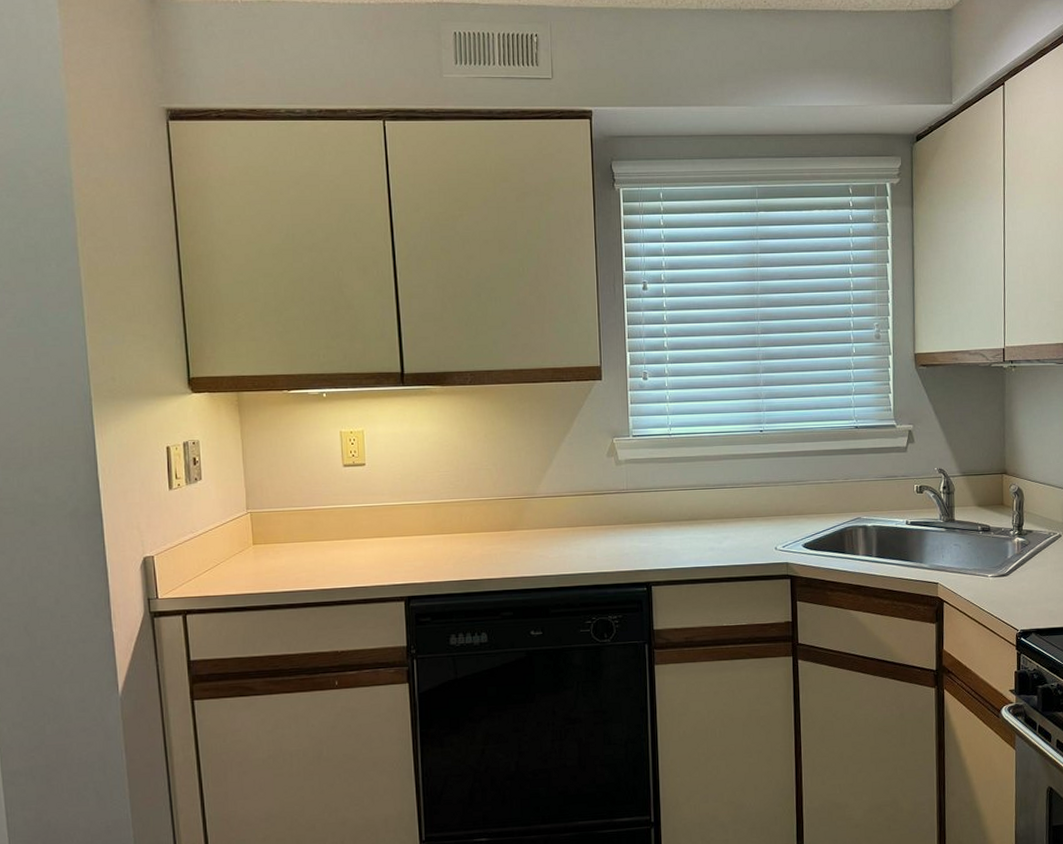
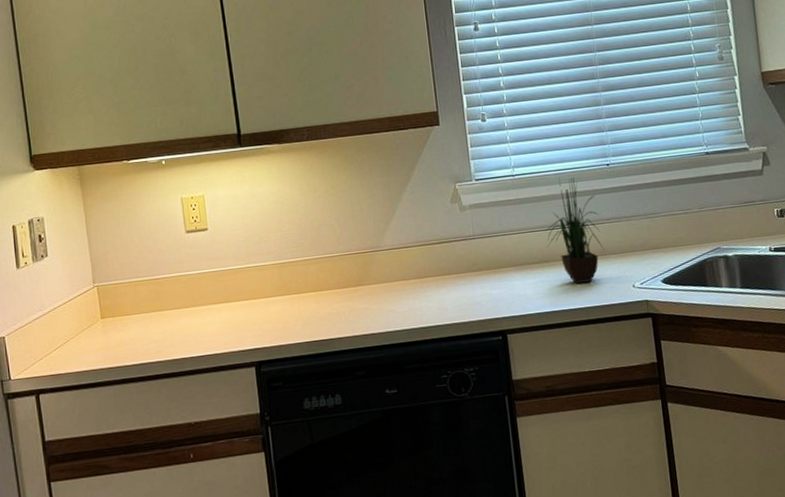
potted plant: none [696,439,751,543] -> present [545,177,605,284]

